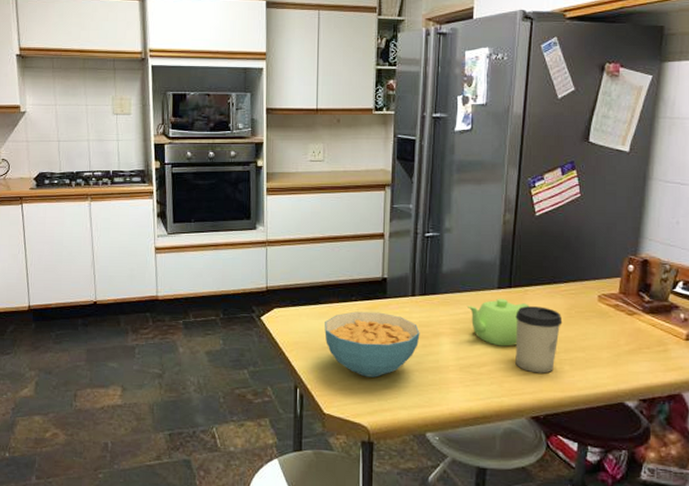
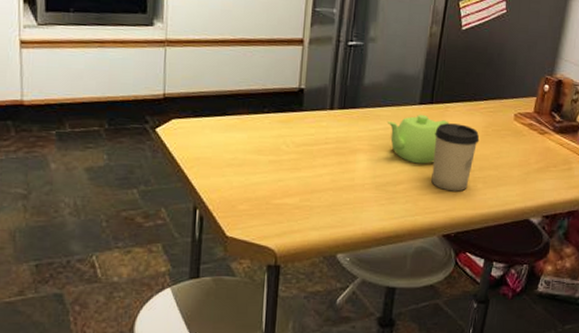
cereal bowl: present [324,311,420,377] -> none [231,124,337,197]

